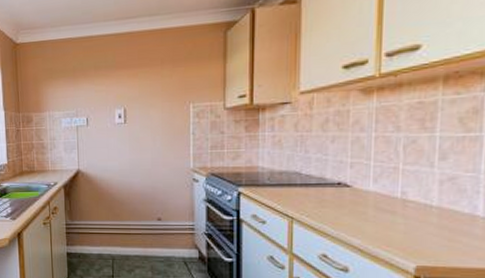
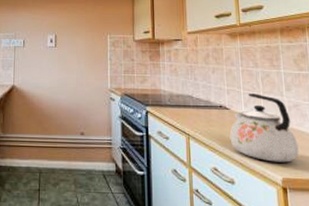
kettle: none [348,166,447,248] -> present [229,93,299,163]

